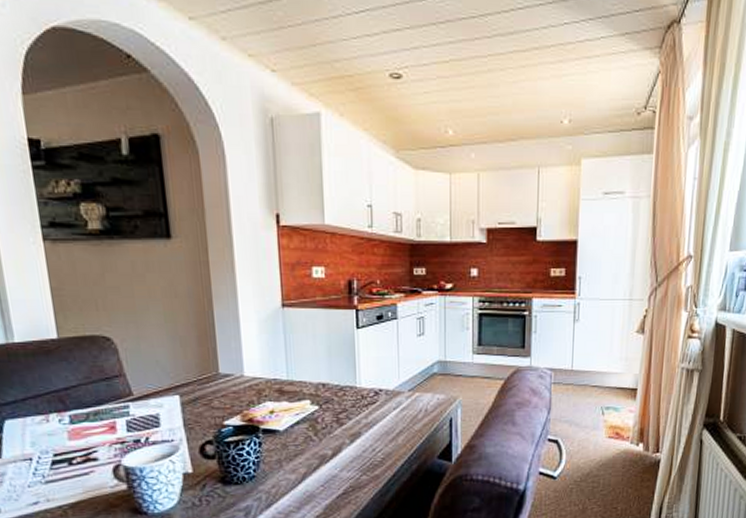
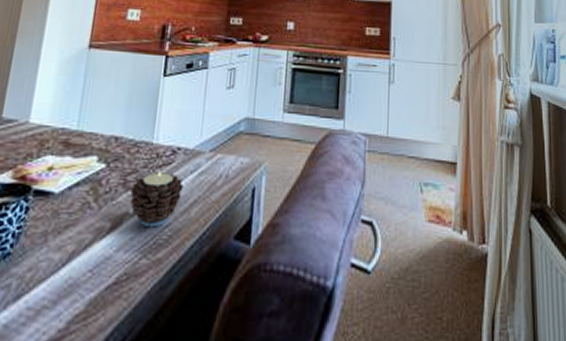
candle: none [344,409,389,453] -> present [129,171,184,227]

